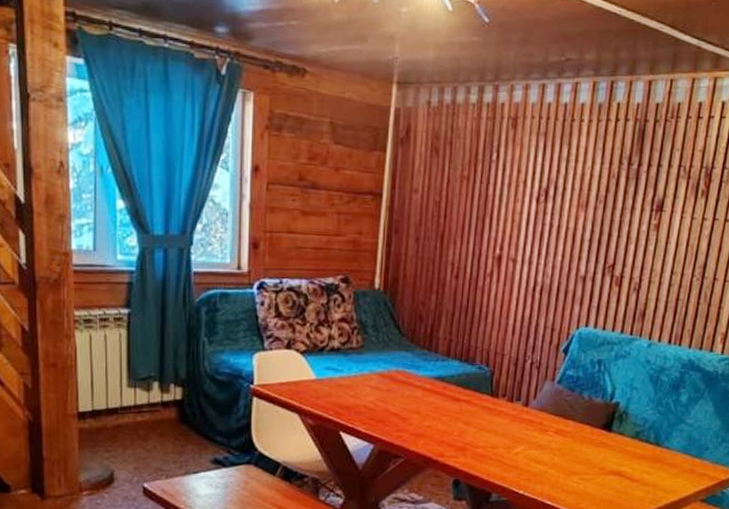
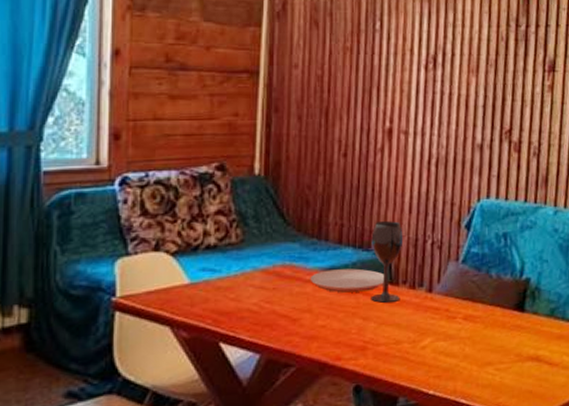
plate: none [419,379,486,400] -> present [310,268,384,293]
wine glass: none [473,340,506,412] -> present [371,221,403,303]

